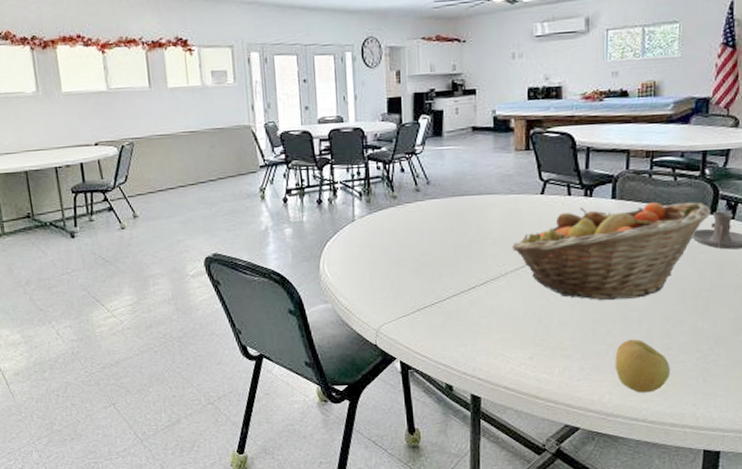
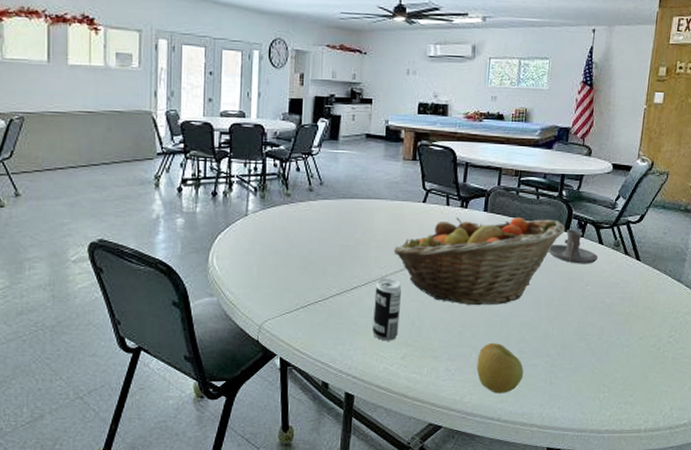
beverage can: none [495,276,524,341] -> present [372,278,402,341]

